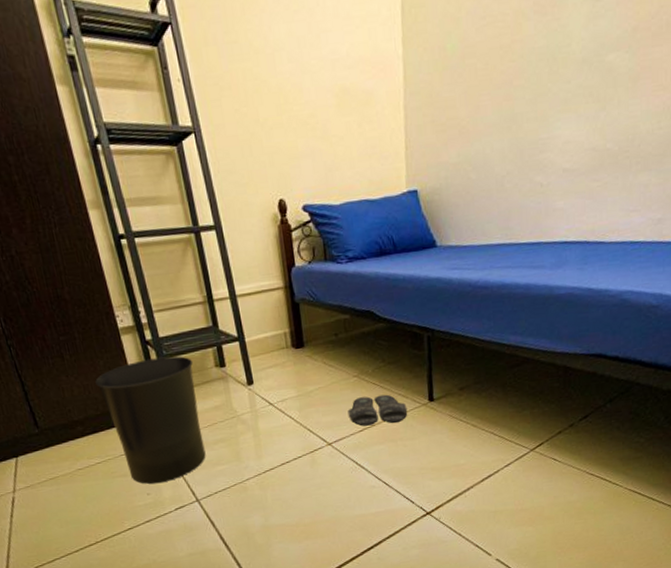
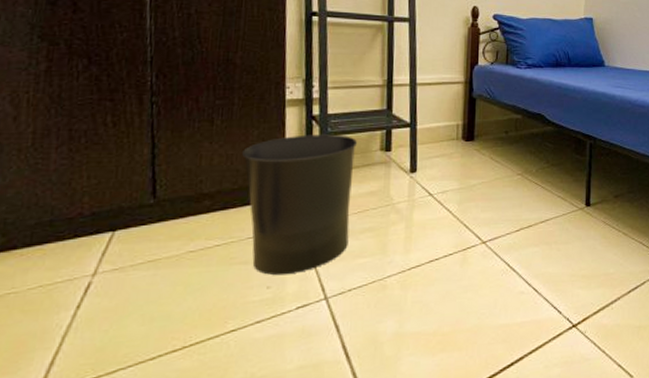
slippers: present [347,394,408,426] -> none [507,195,565,226]

